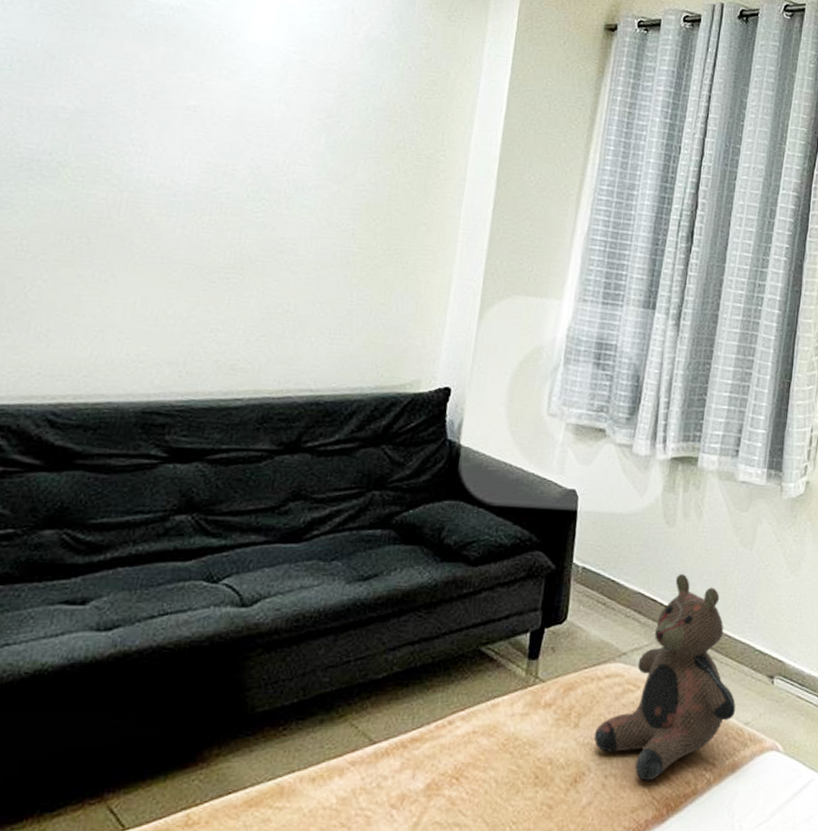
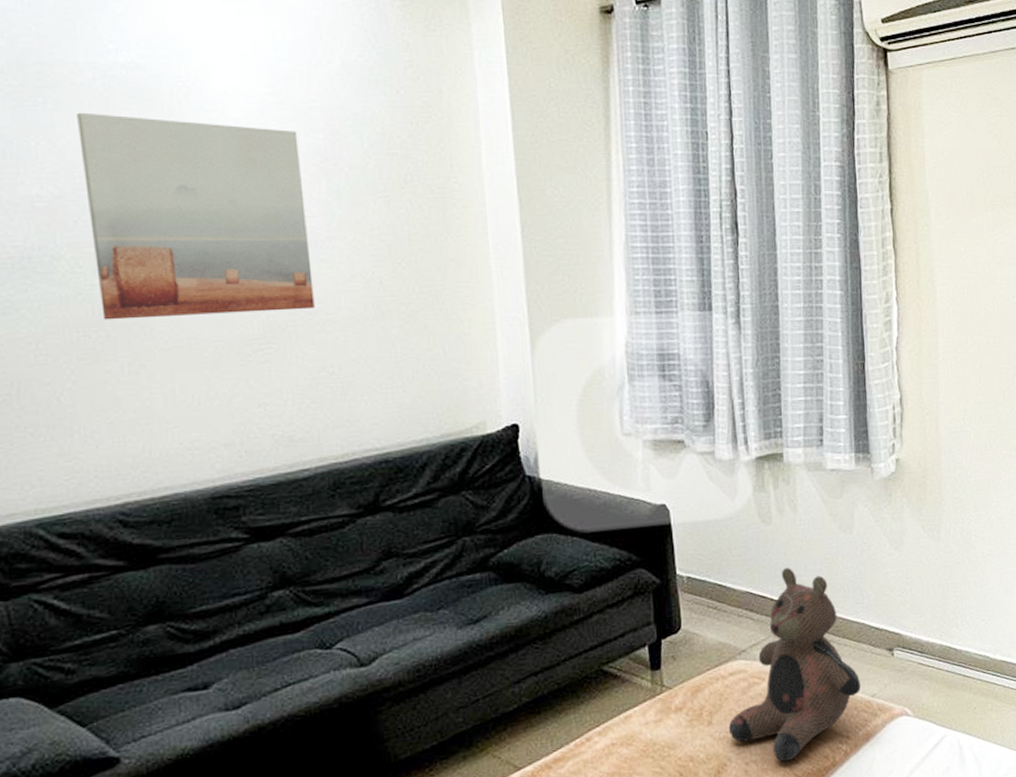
wall art: none [90,41,311,248] -> present [77,112,315,320]

